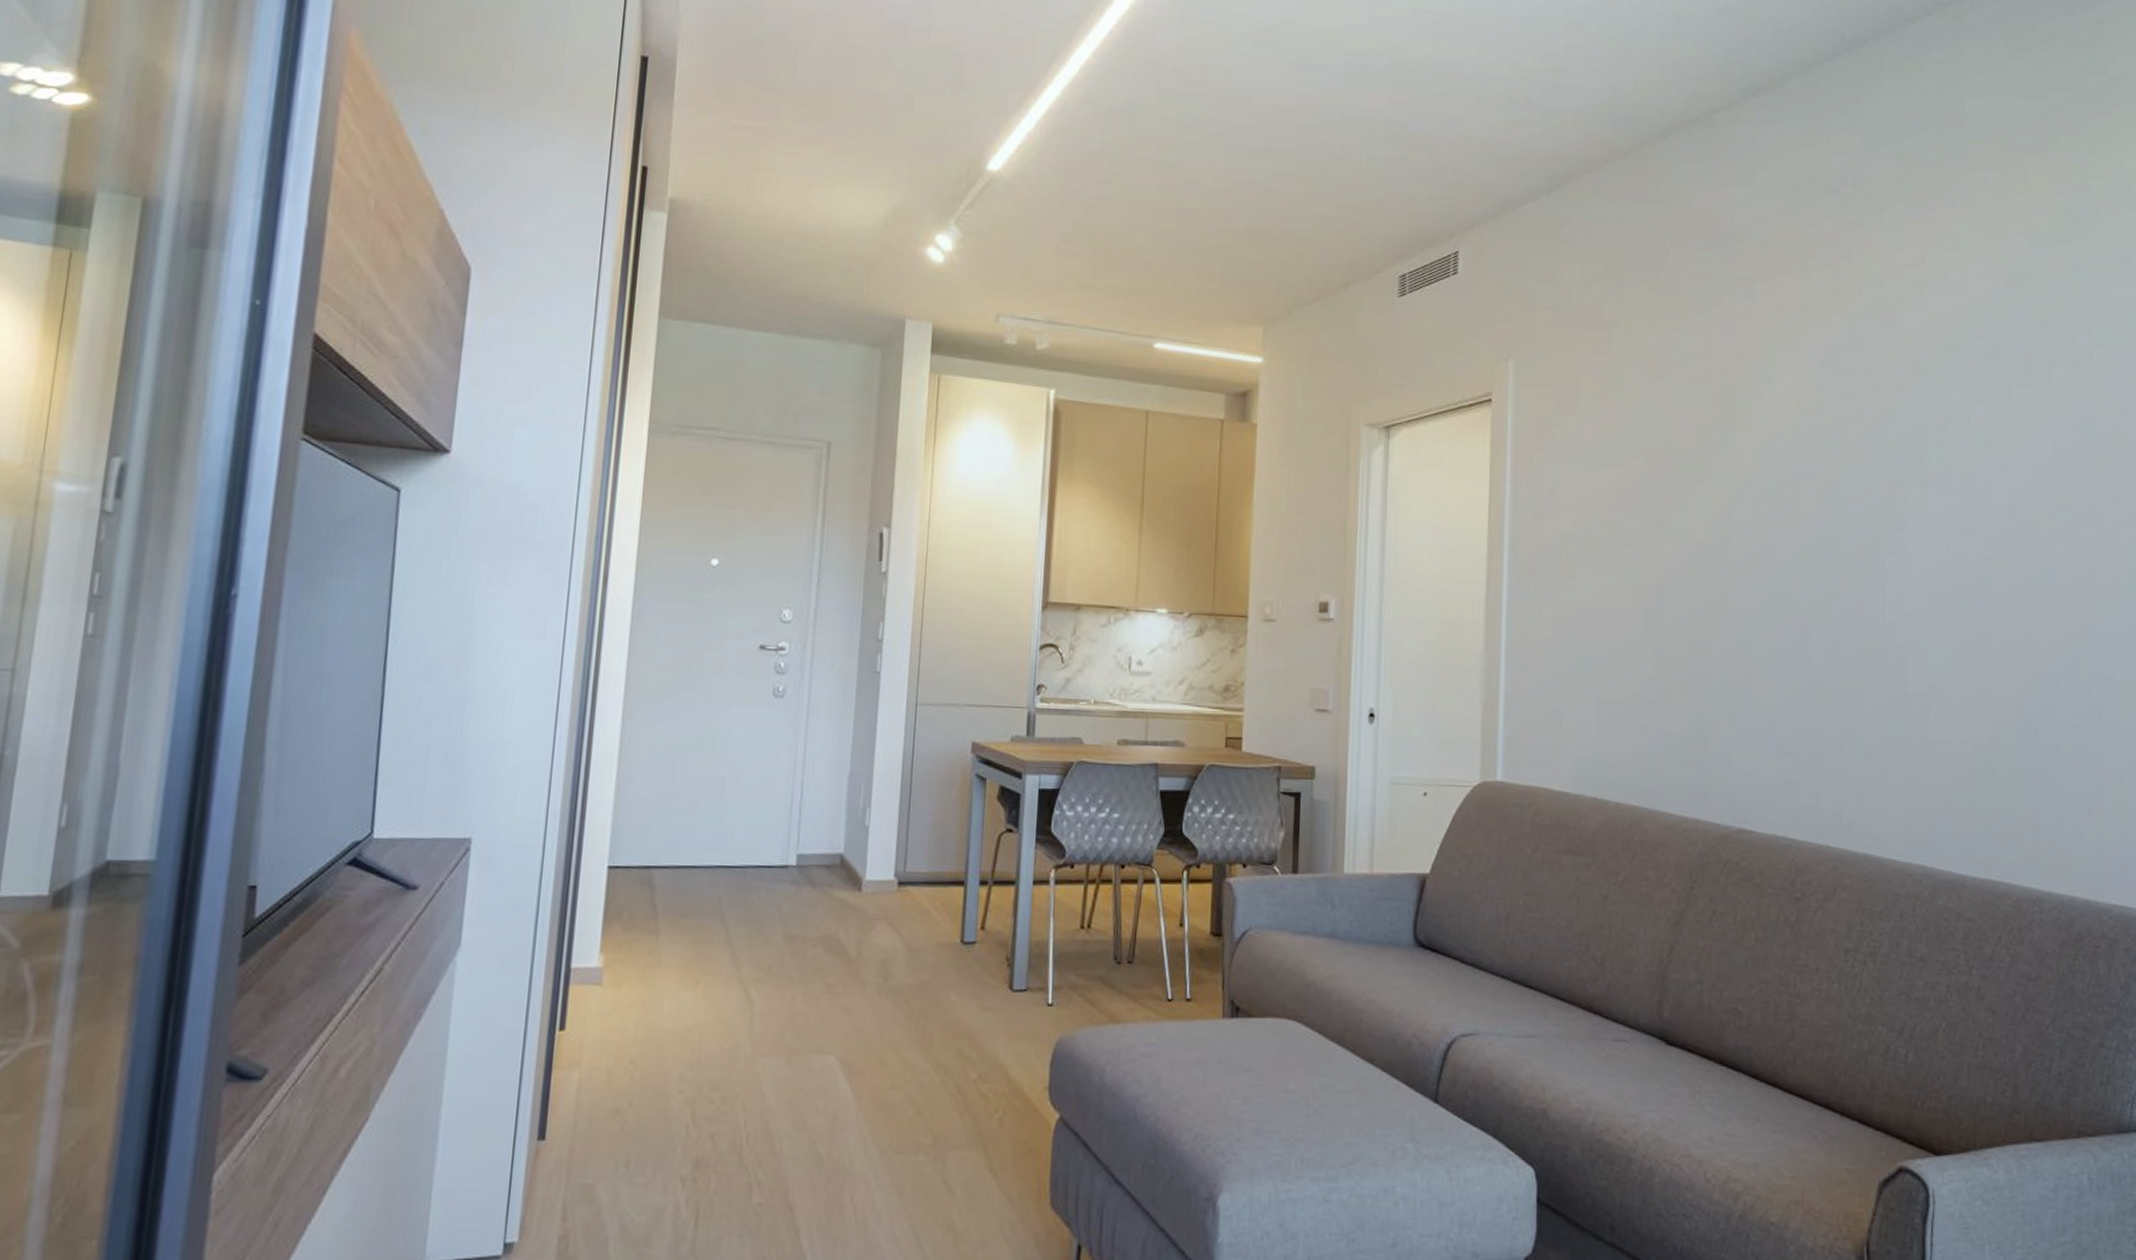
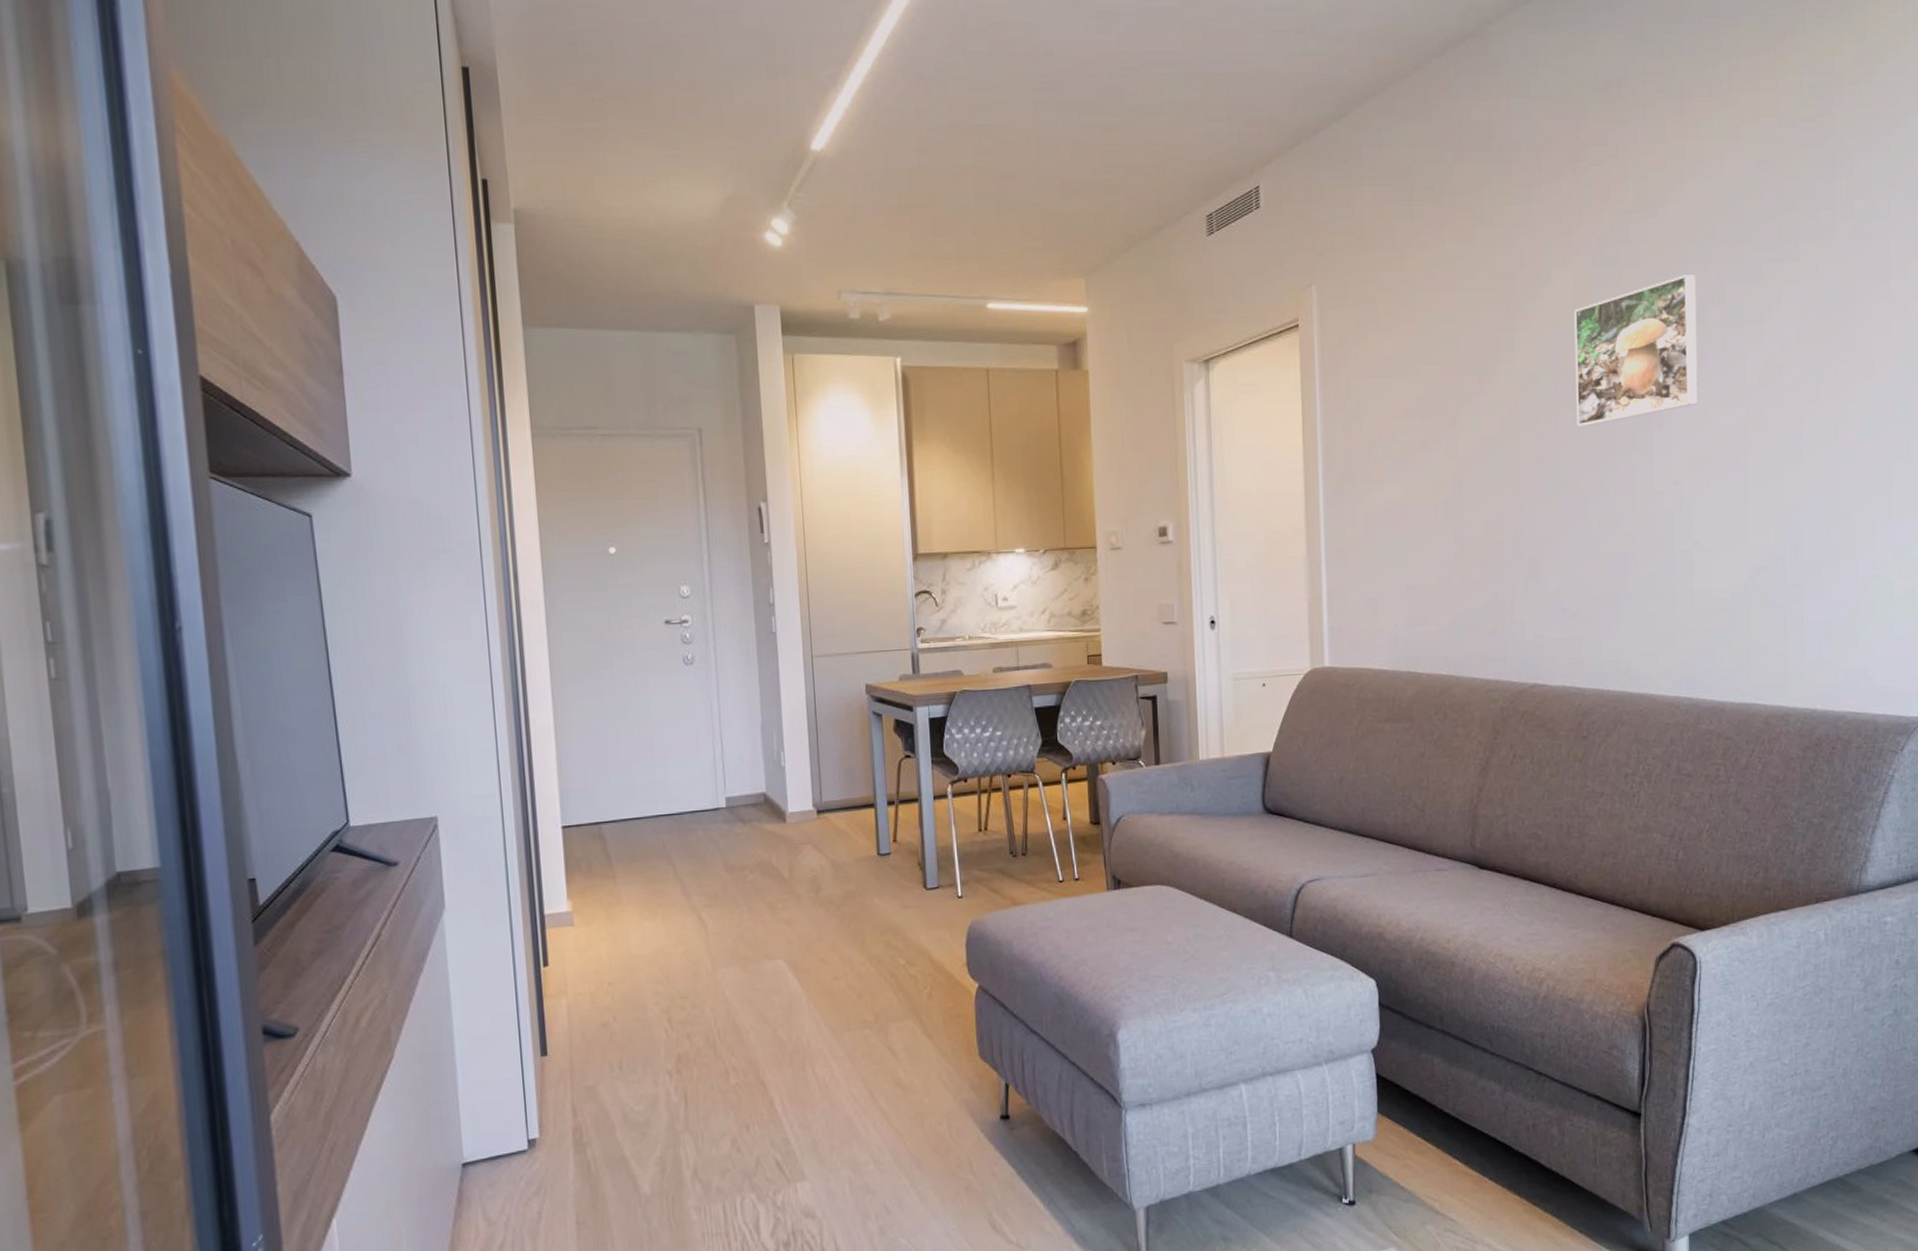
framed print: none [1798,389,1937,542] -> present [1574,275,1698,427]

